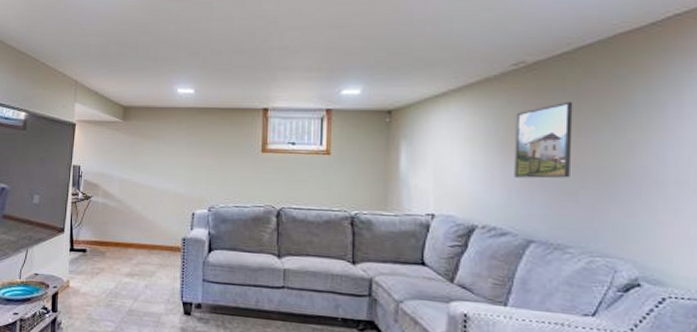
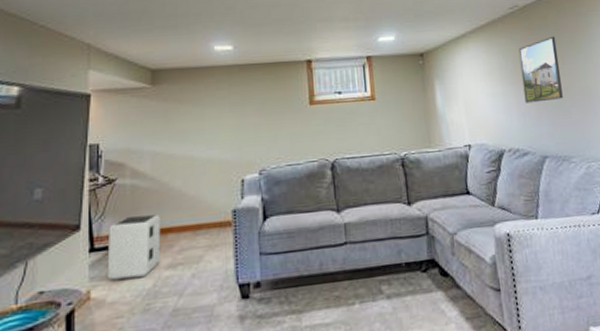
air purifier: none [82,229,124,279] -> present [107,214,161,280]

